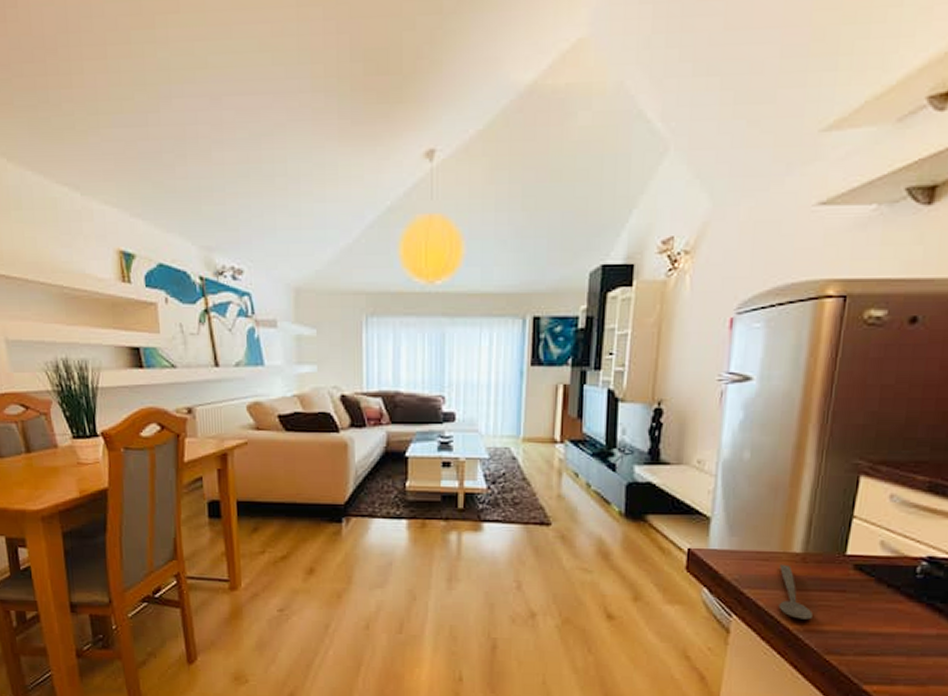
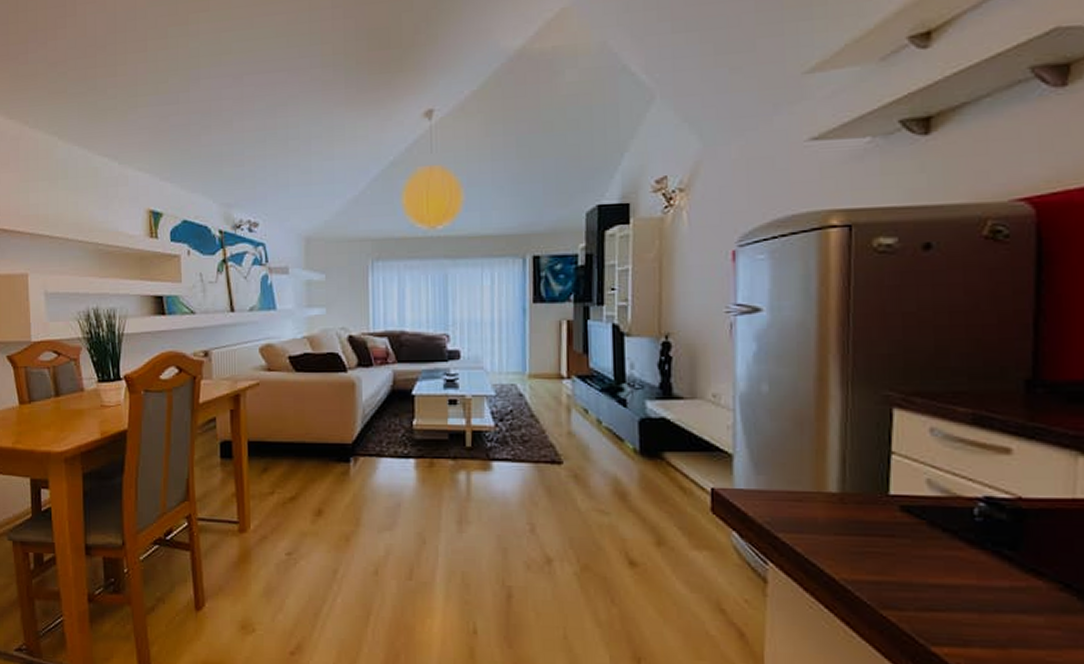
spoon: present [778,564,813,620] -> none [816,505,860,568]

